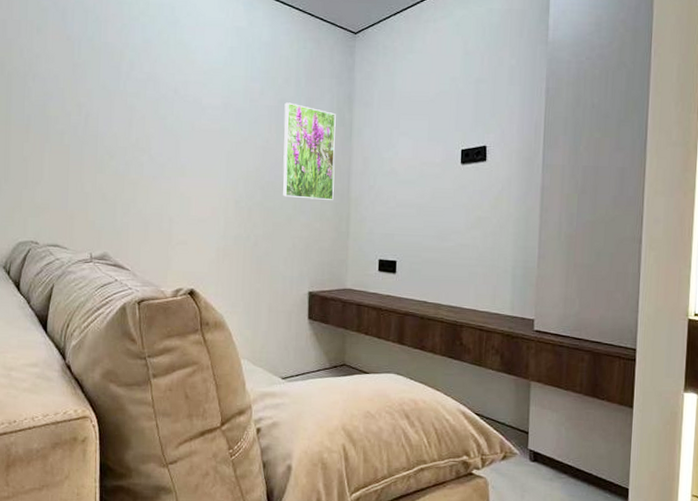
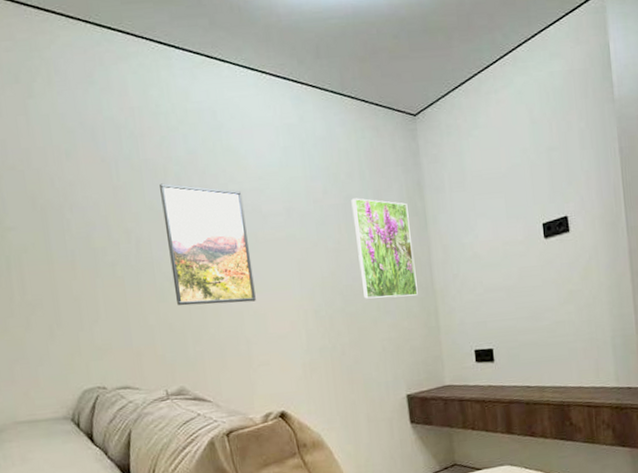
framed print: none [112,66,186,184] -> present [159,183,256,306]

